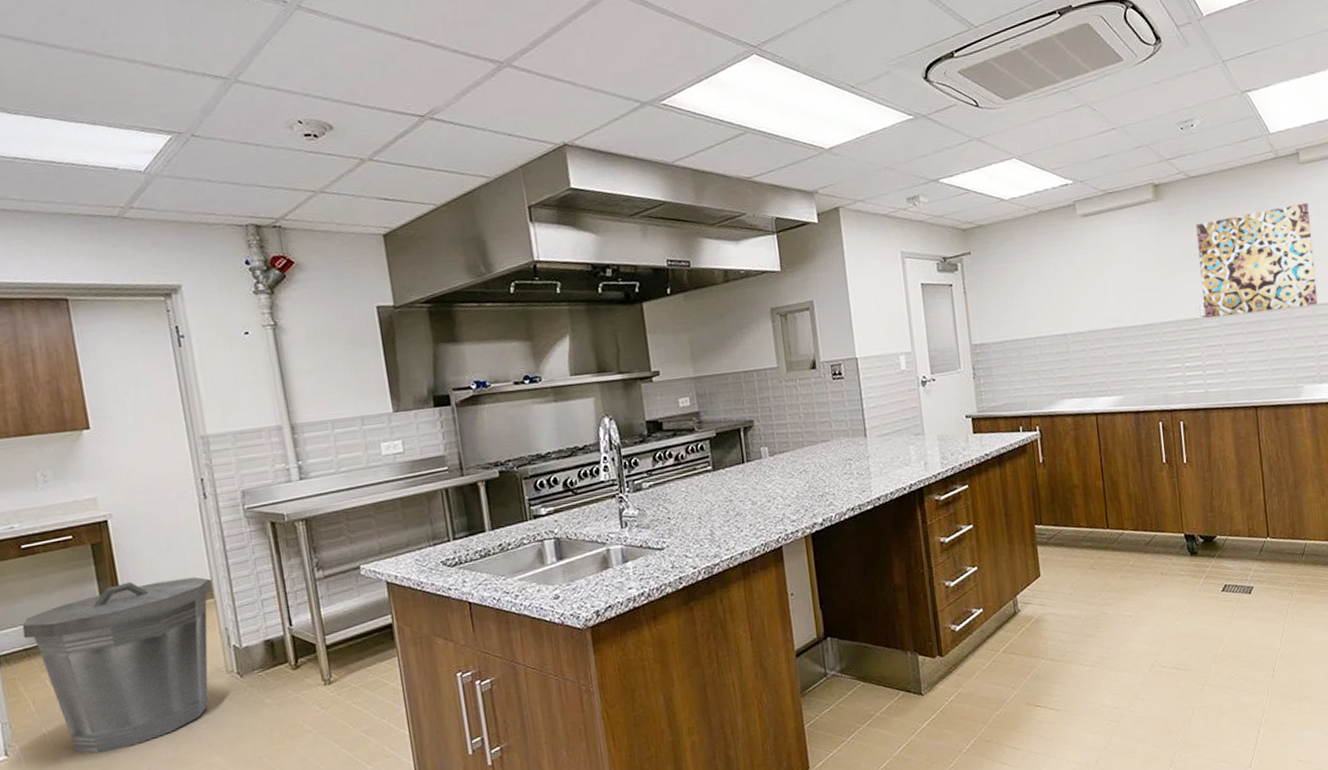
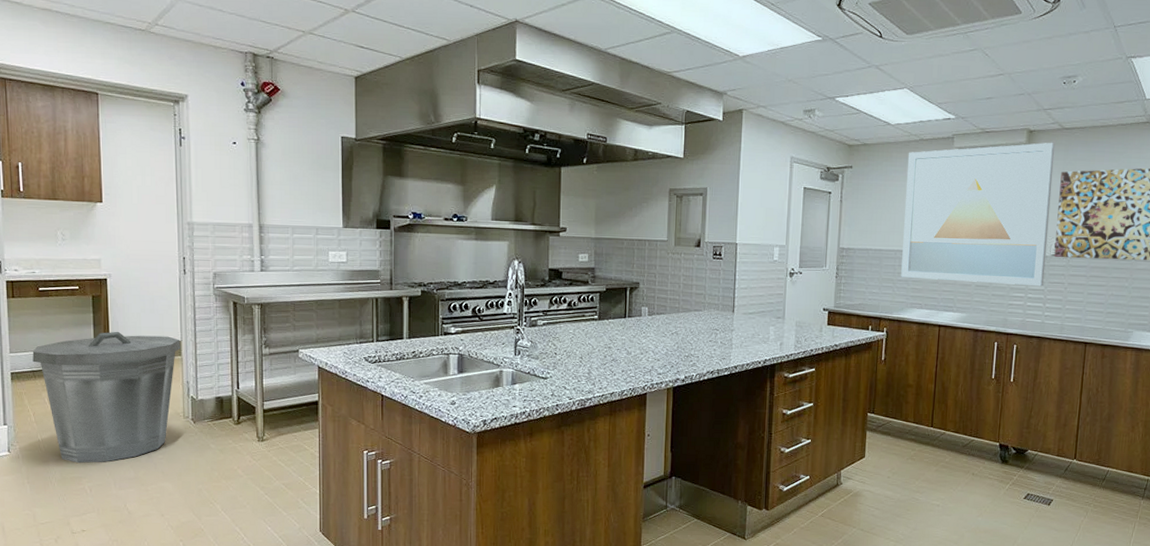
wall art: none [1029,194,1200,367] -> present [901,142,1056,287]

